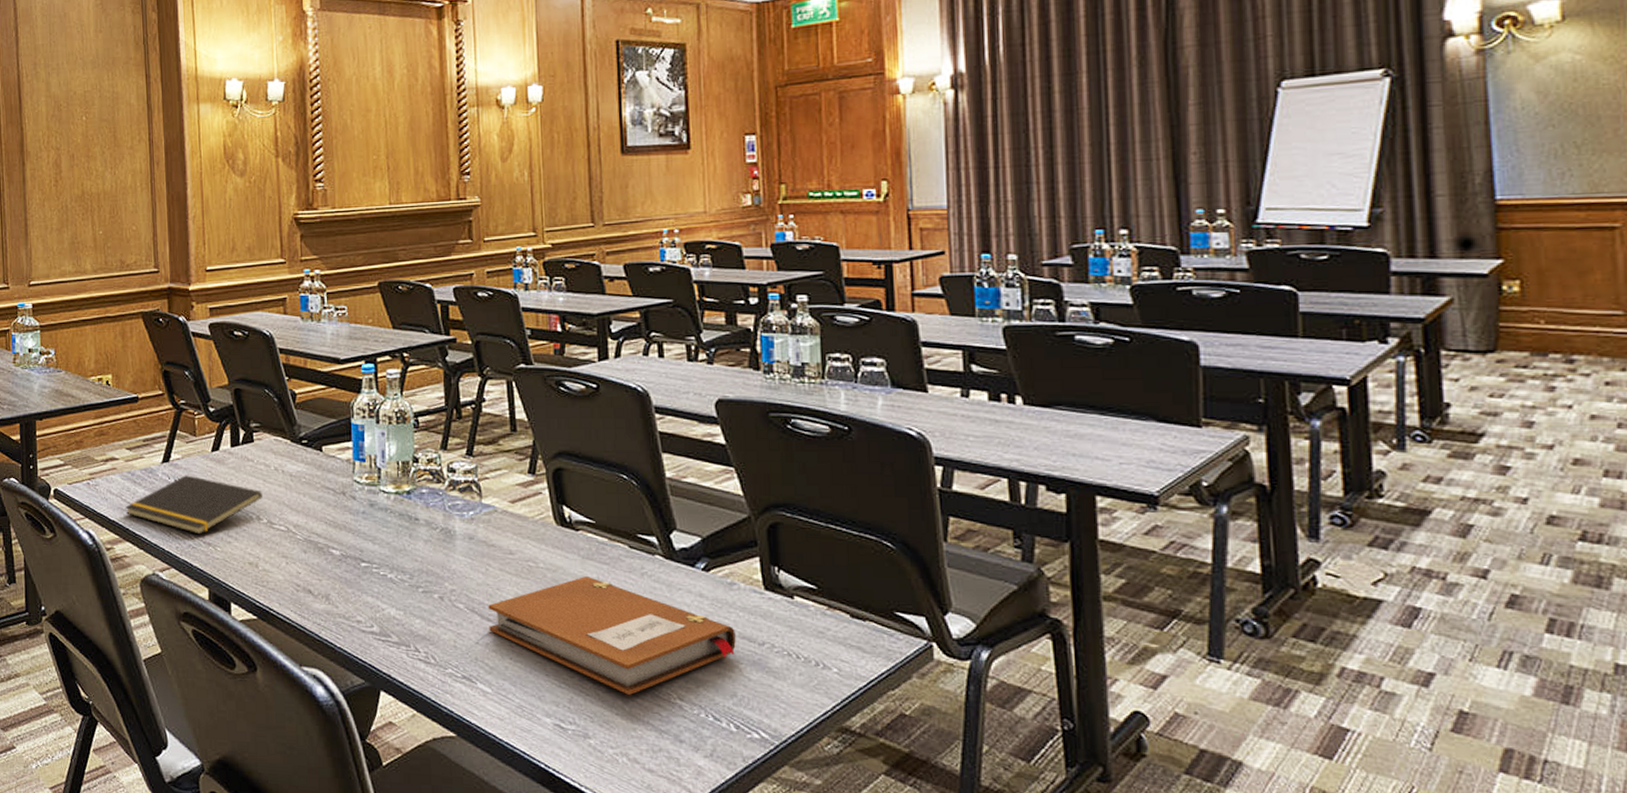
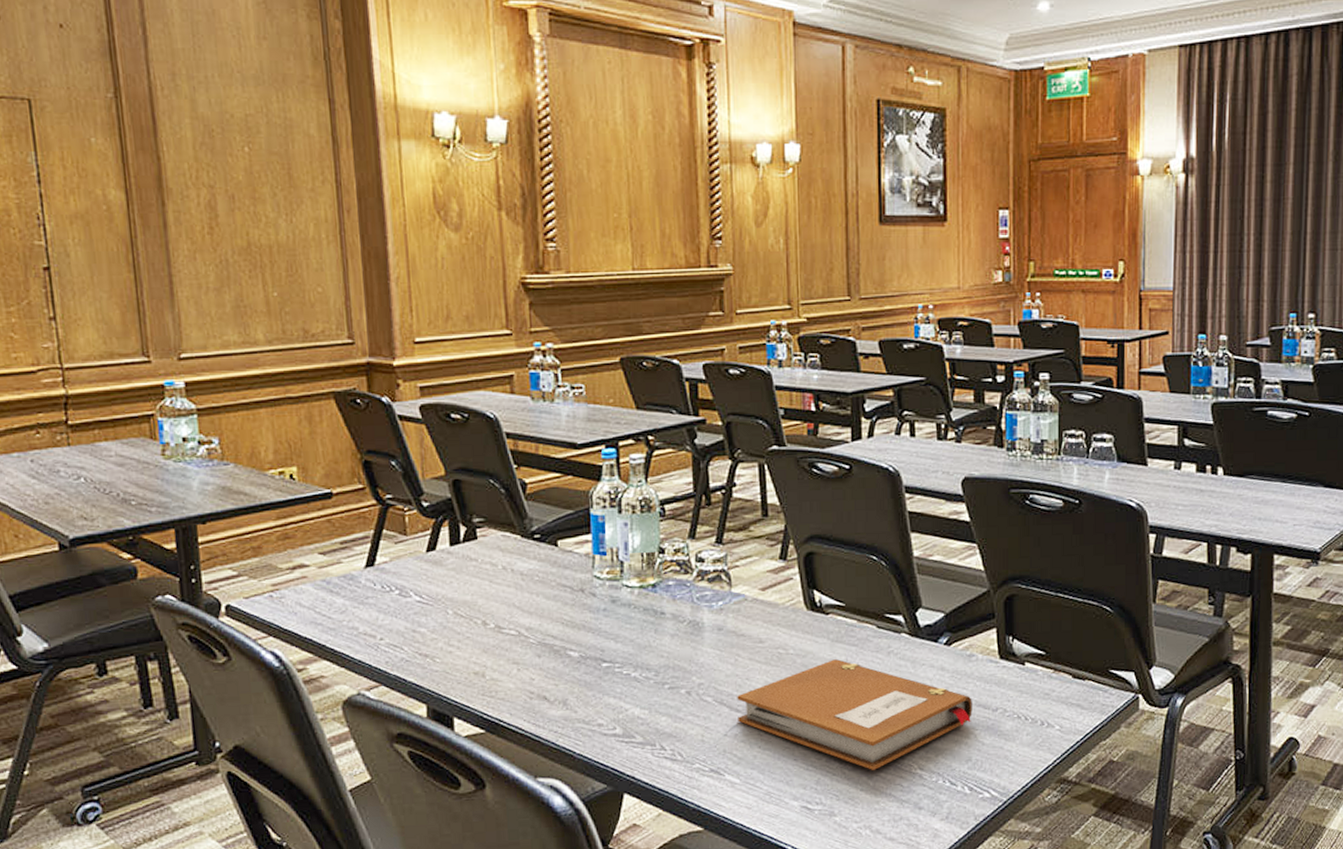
notepad: present [125,475,263,535] -> none [320,580,489,646]

